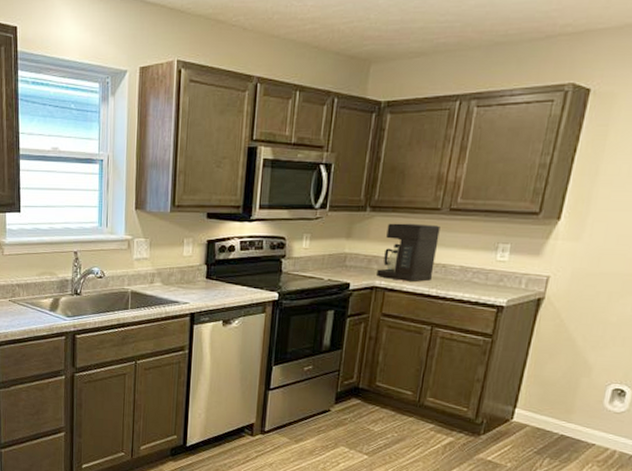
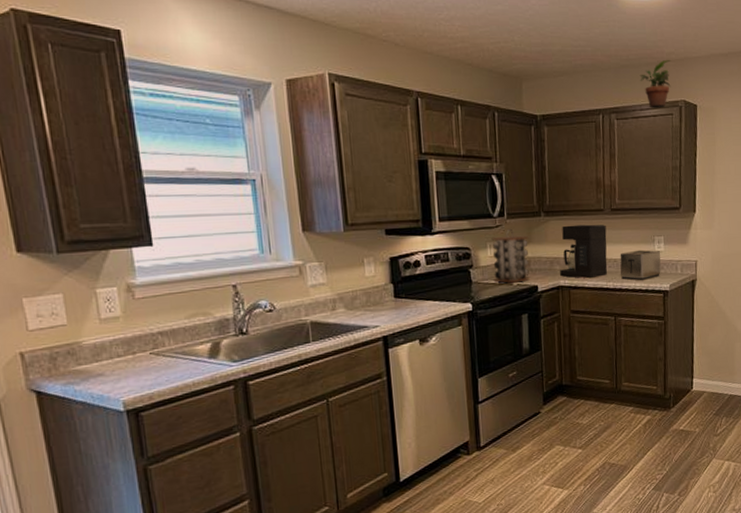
spice rack: none [304,222,348,278] -> present [491,229,530,284]
toaster: none [446,257,504,292] -> present [620,249,661,281]
potted plant: none [517,33,566,94] -> present [639,59,672,108]

